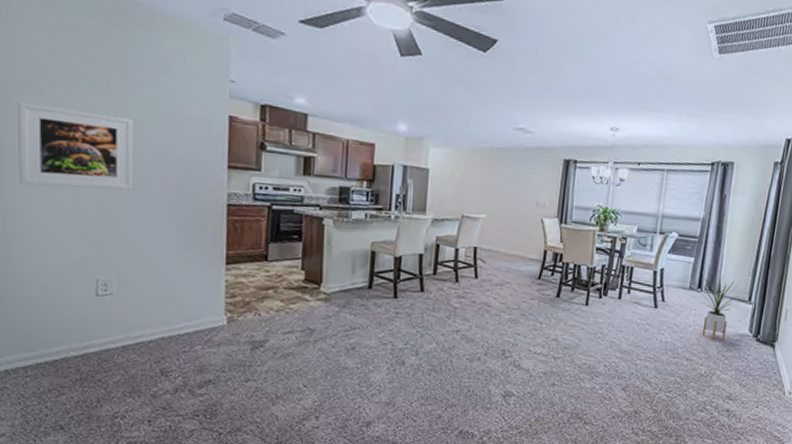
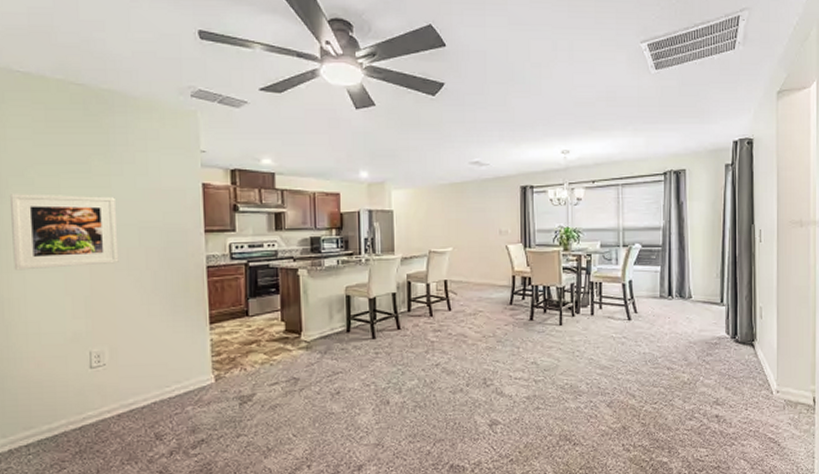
house plant: present [702,274,739,341] -> none [673,280,709,347]

